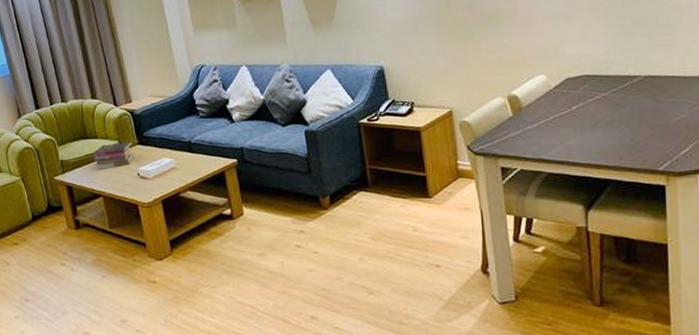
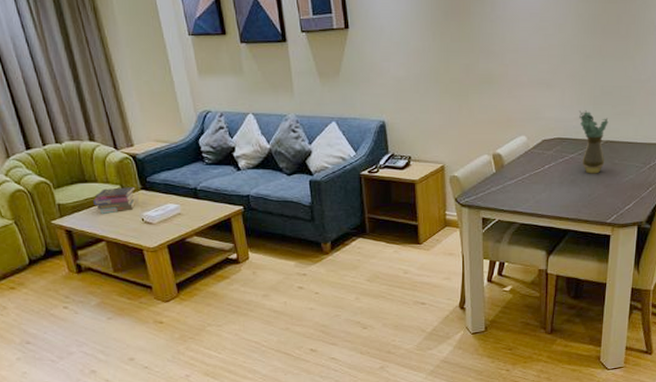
vase: none [606,43,646,114] -> present [578,110,608,174]

